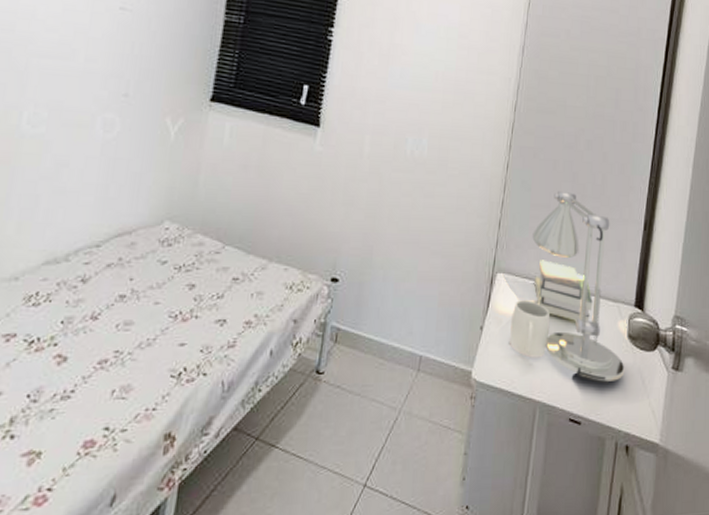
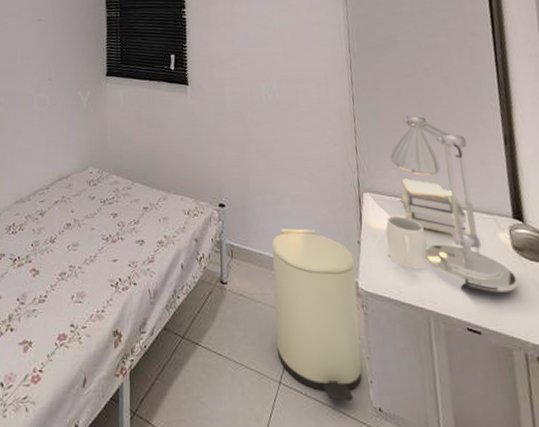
pedal bin: none [368,310,473,502] -> present [272,228,362,402]

